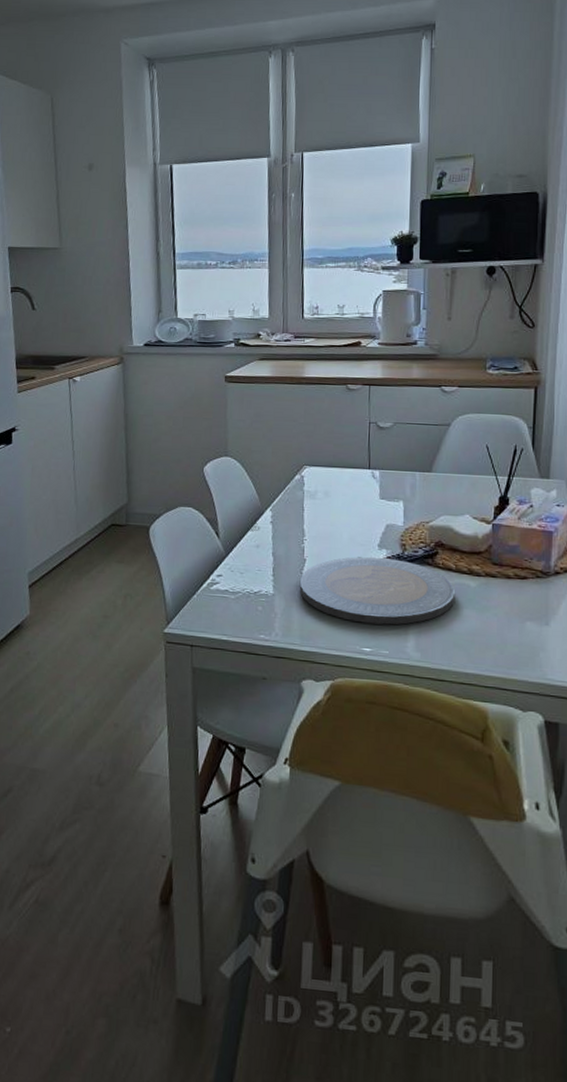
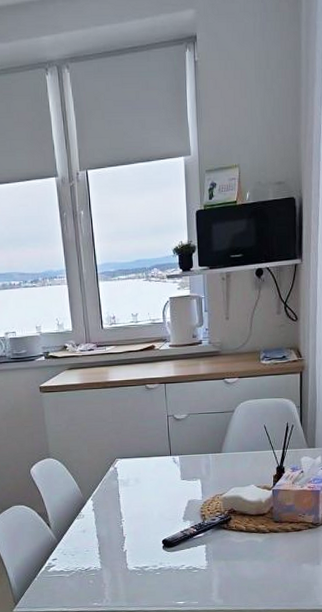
plate: present [299,556,455,625] -> none [121,527,247,583]

